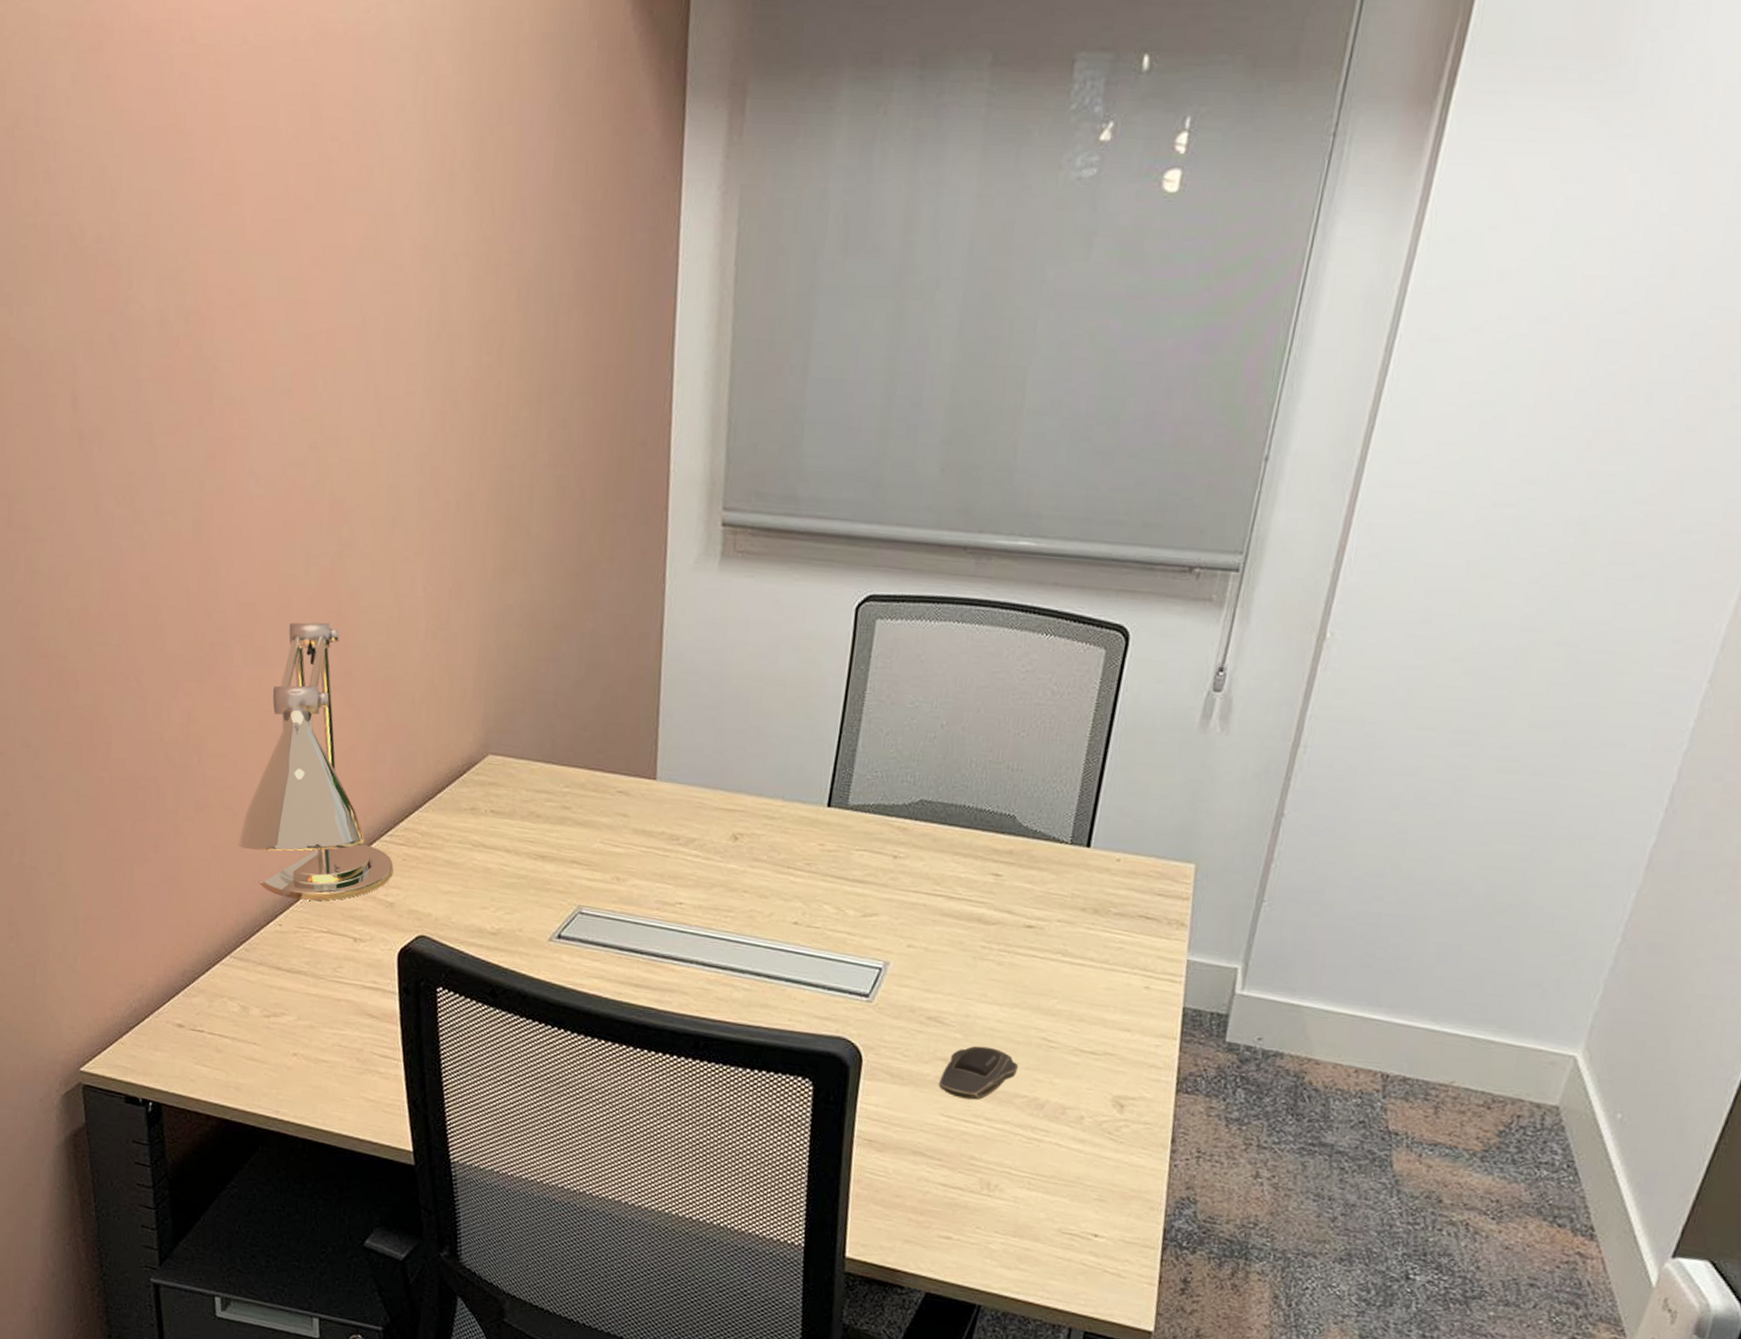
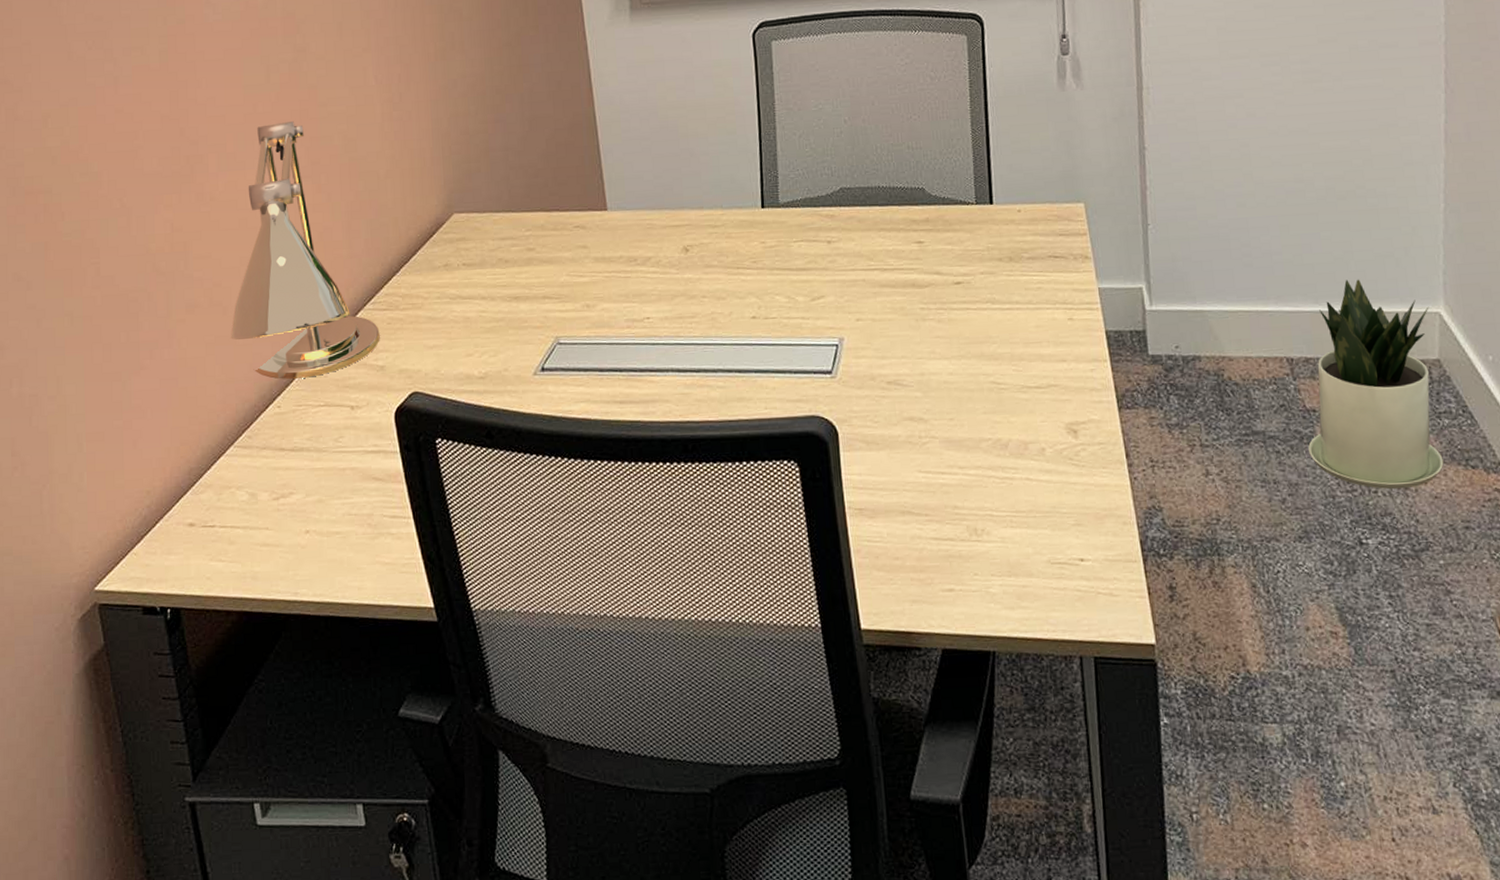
computer mouse: present [938,1046,1019,1101] -> none [910,399,978,453]
planter: none [1377,1002,1565,1234] -> present [1308,279,1444,489]

